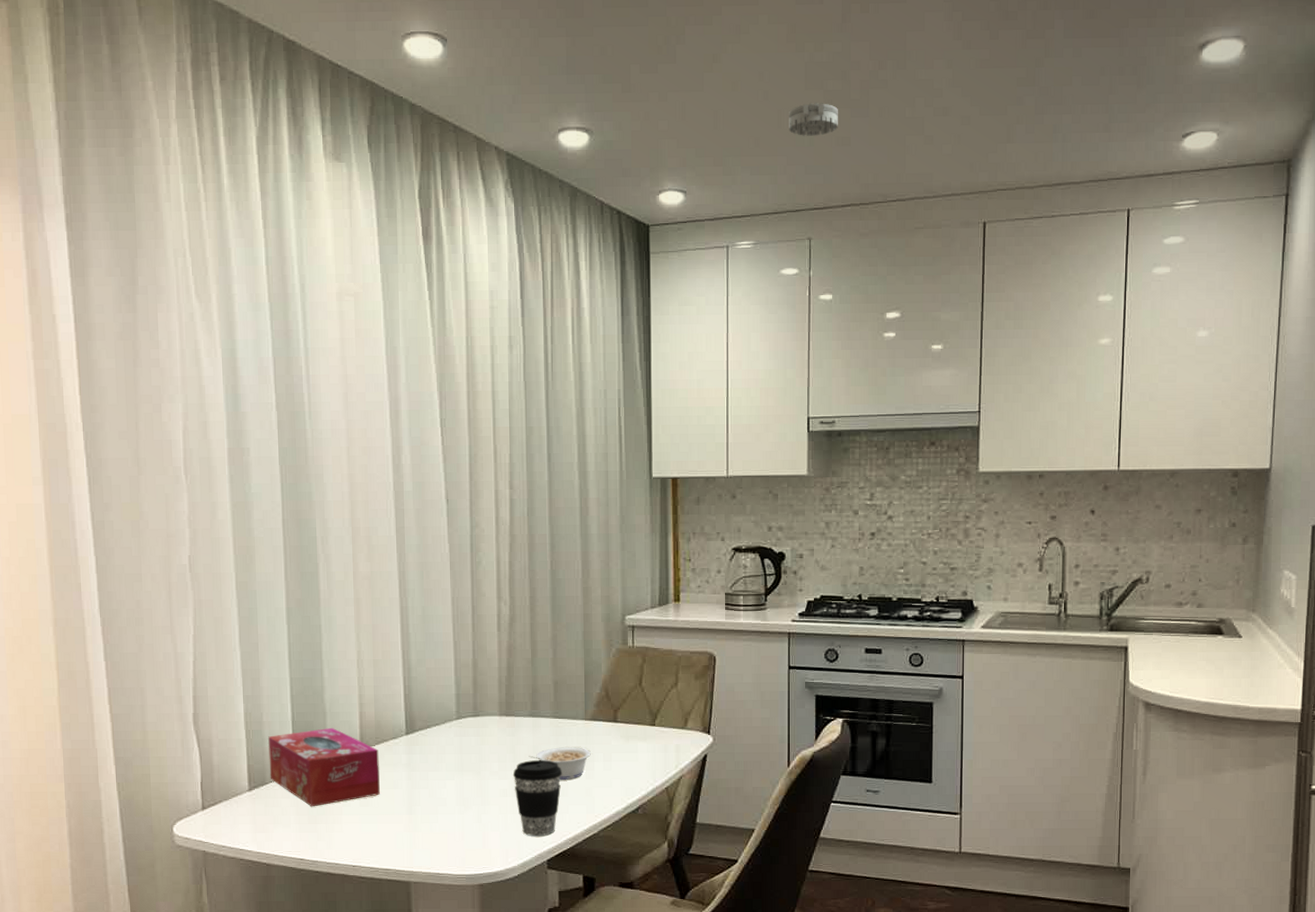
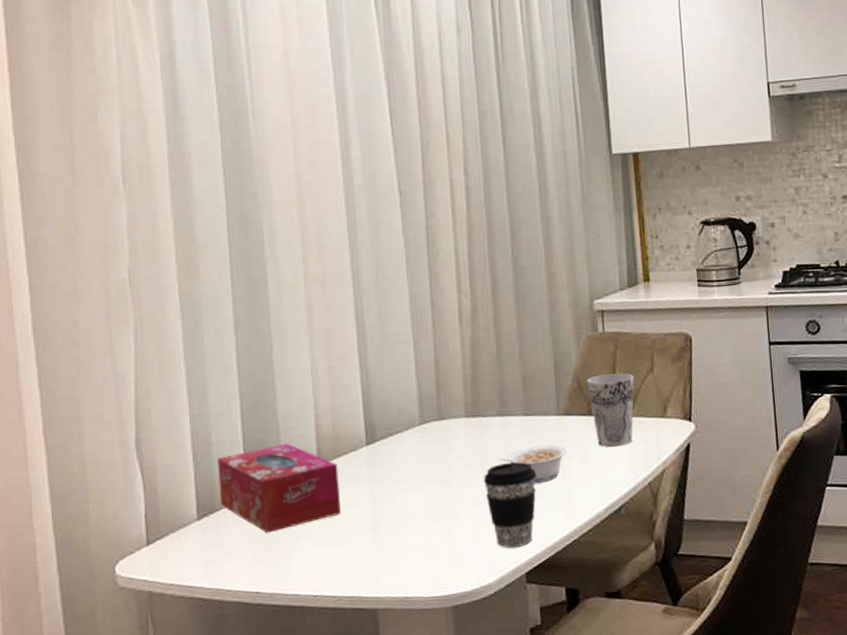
cup: none [614,685,658,752] -> present [587,373,634,447]

